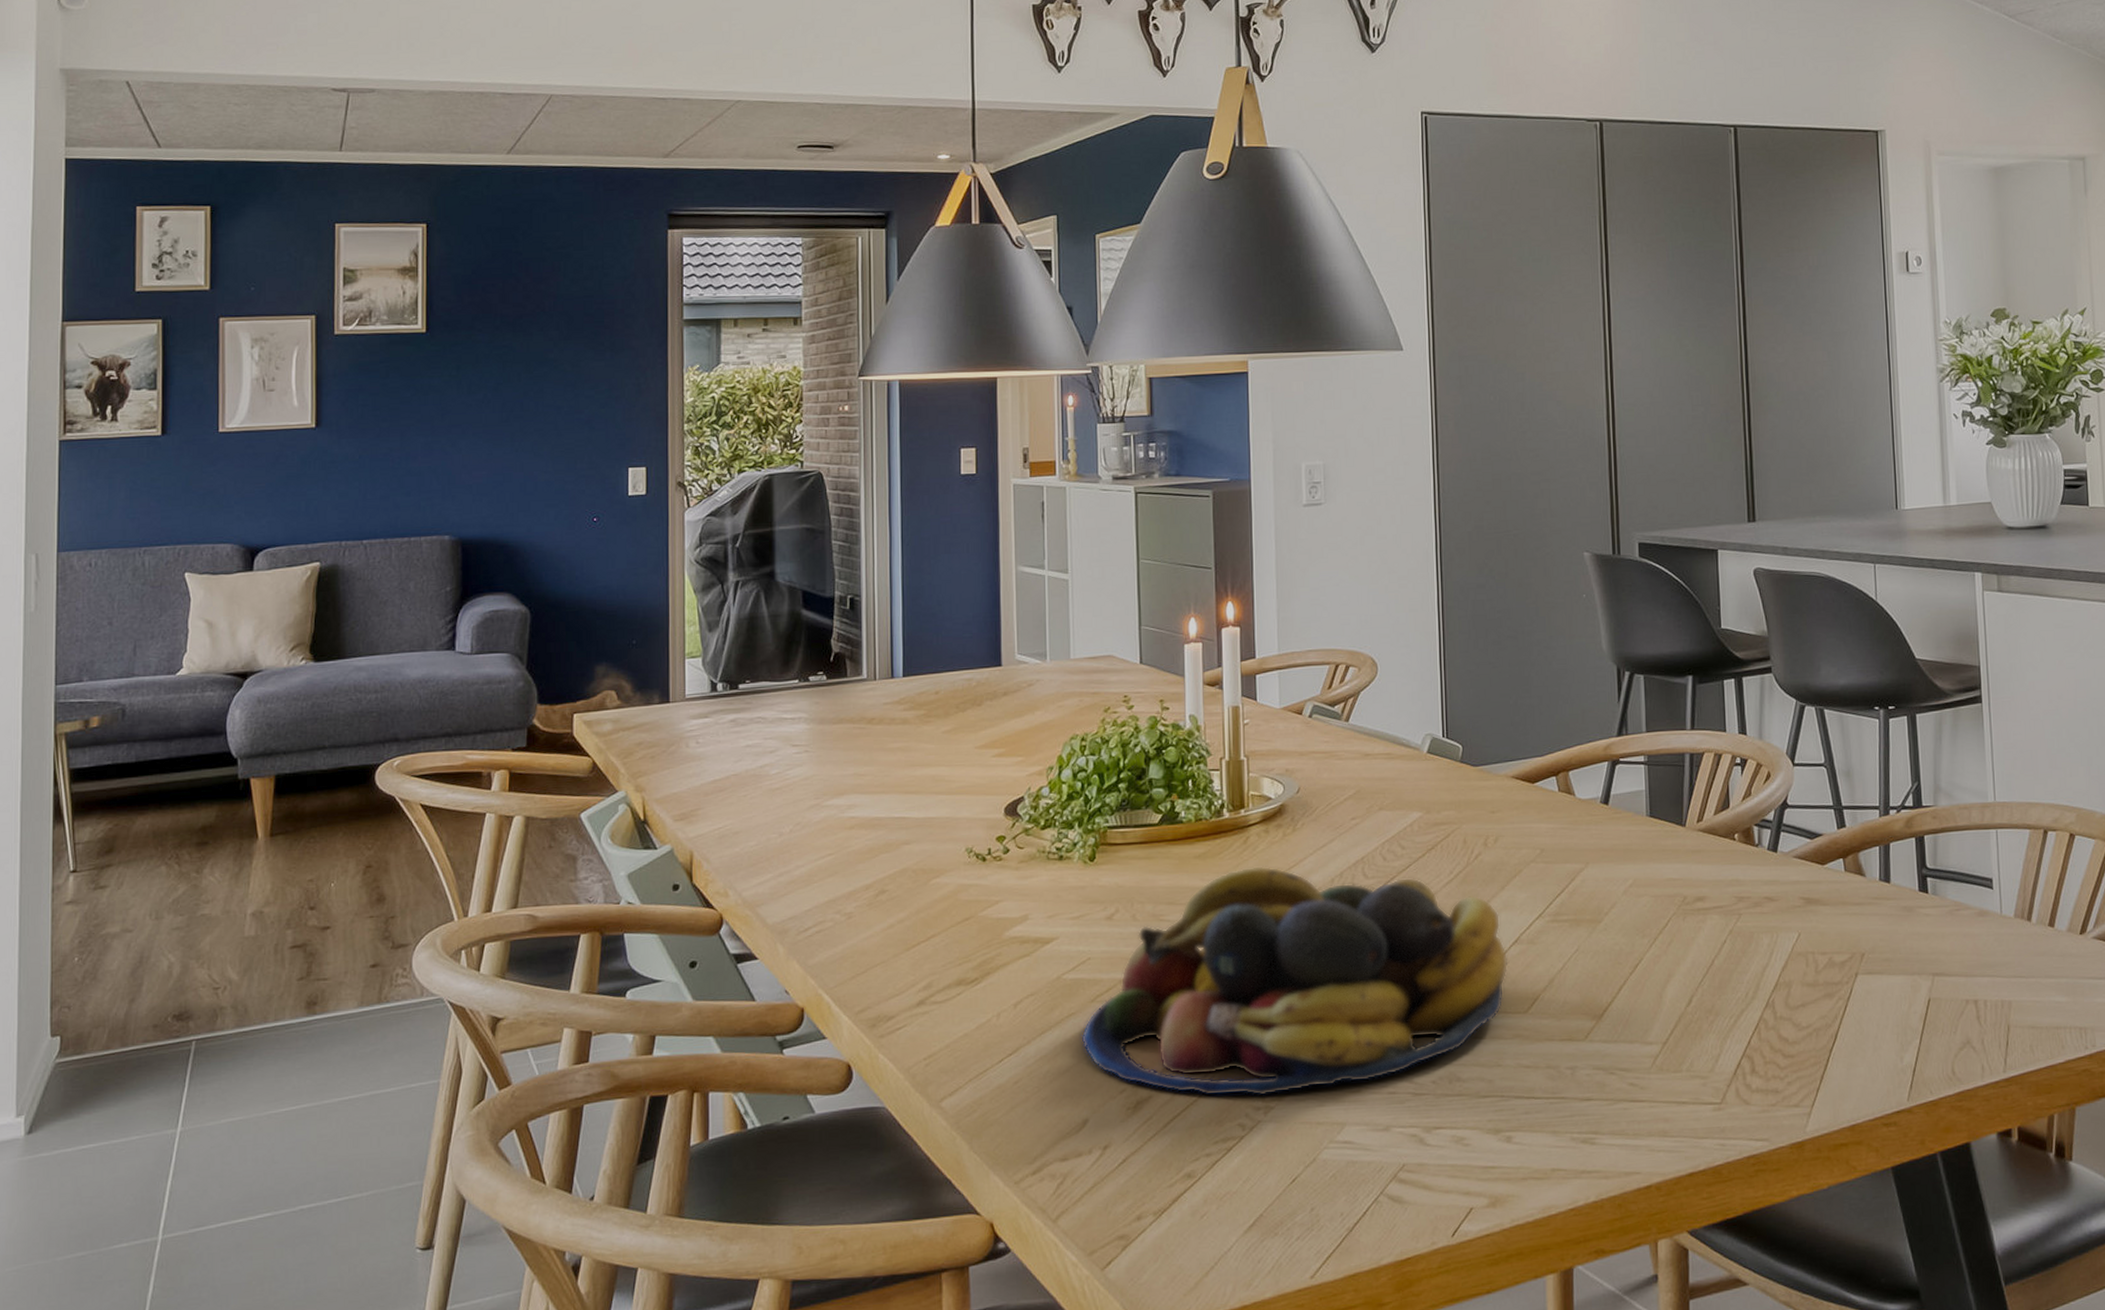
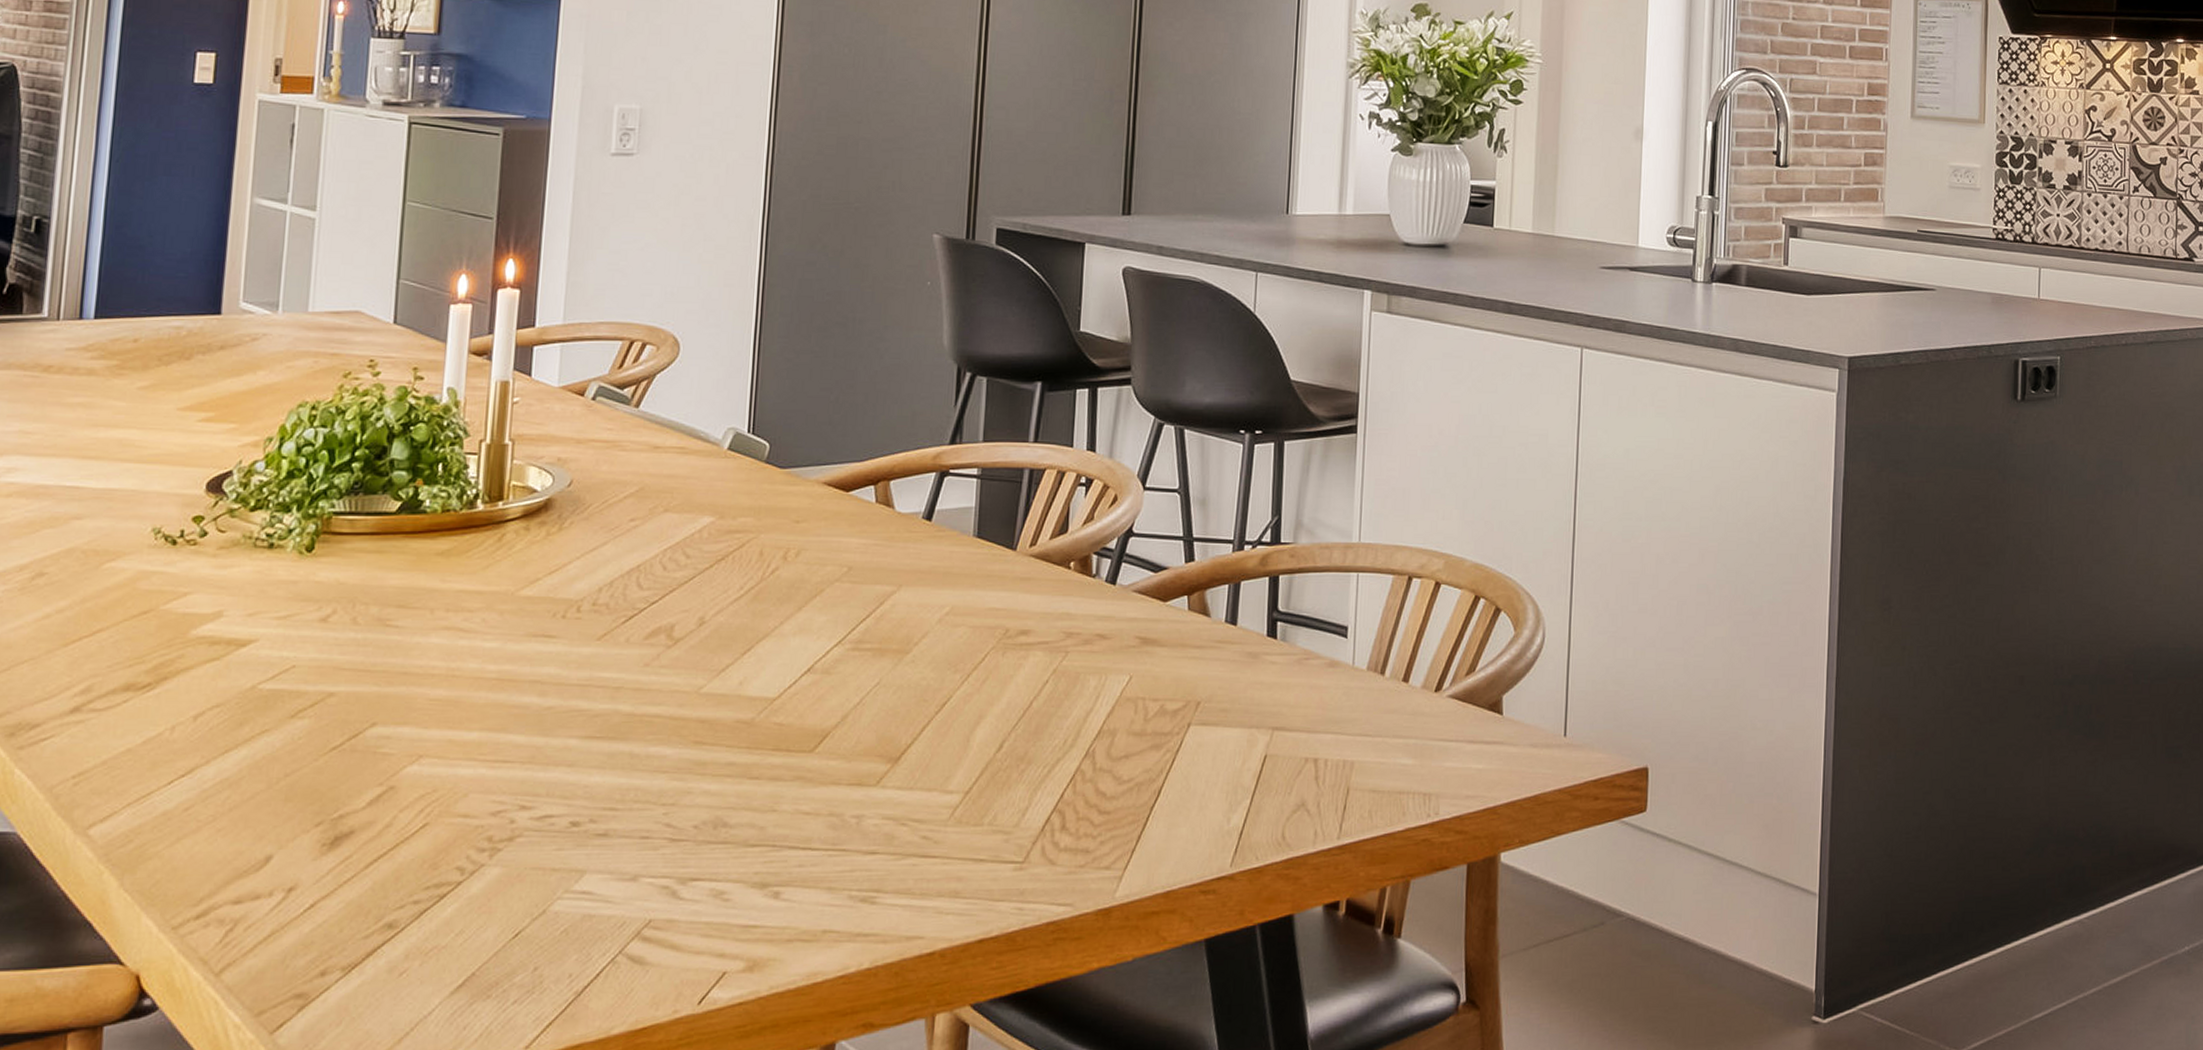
fruit bowl: present [1081,866,1509,1097] -> none [273,569,798,836]

